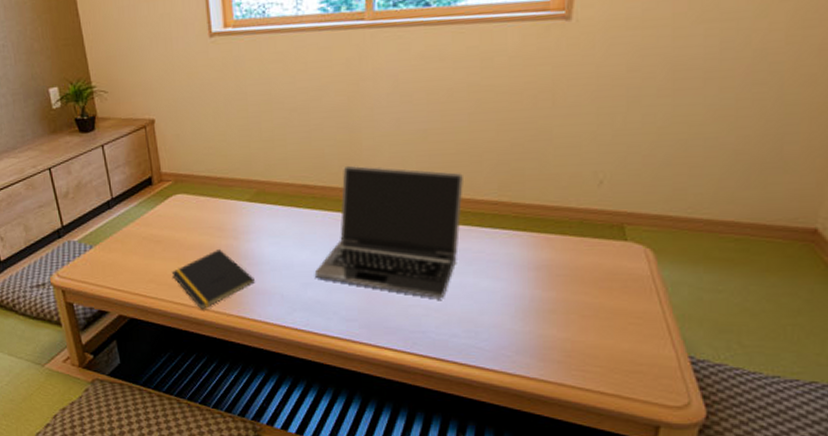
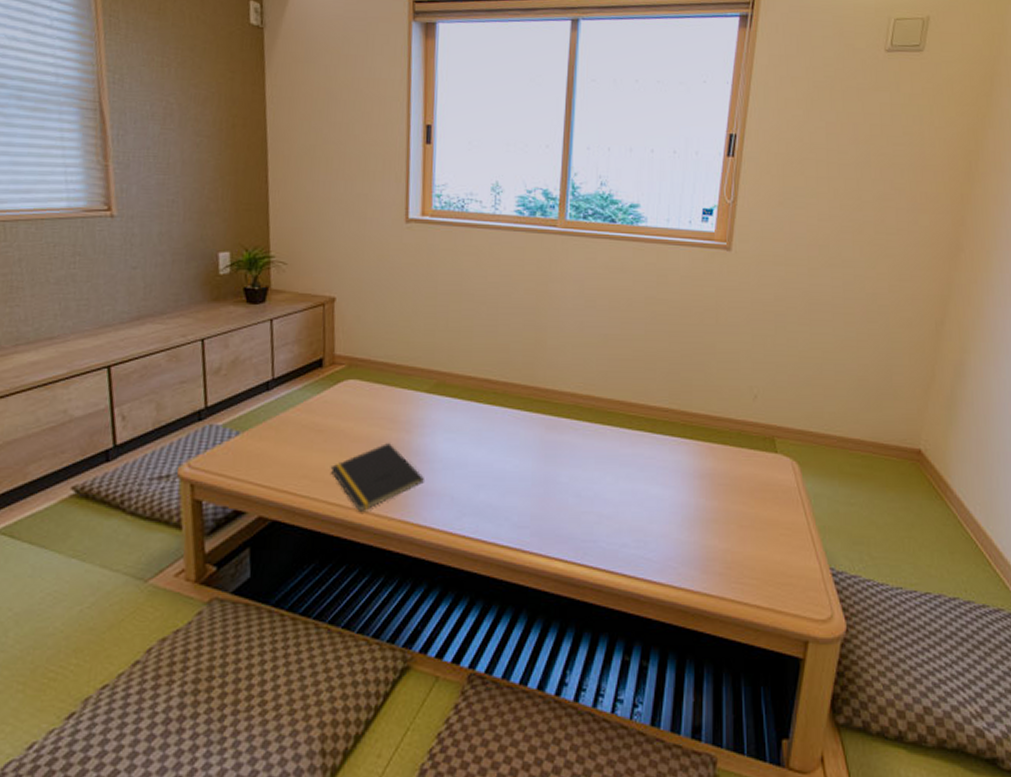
laptop: present [314,165,463,298] -> none [488,363,638,505]

